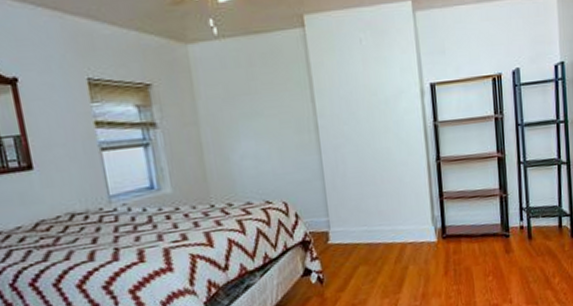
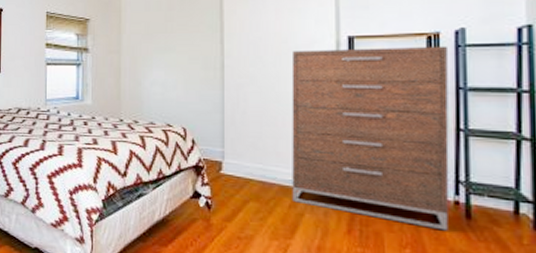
dresser: none [382,86,517,257] -> present [291,45,449,231]

